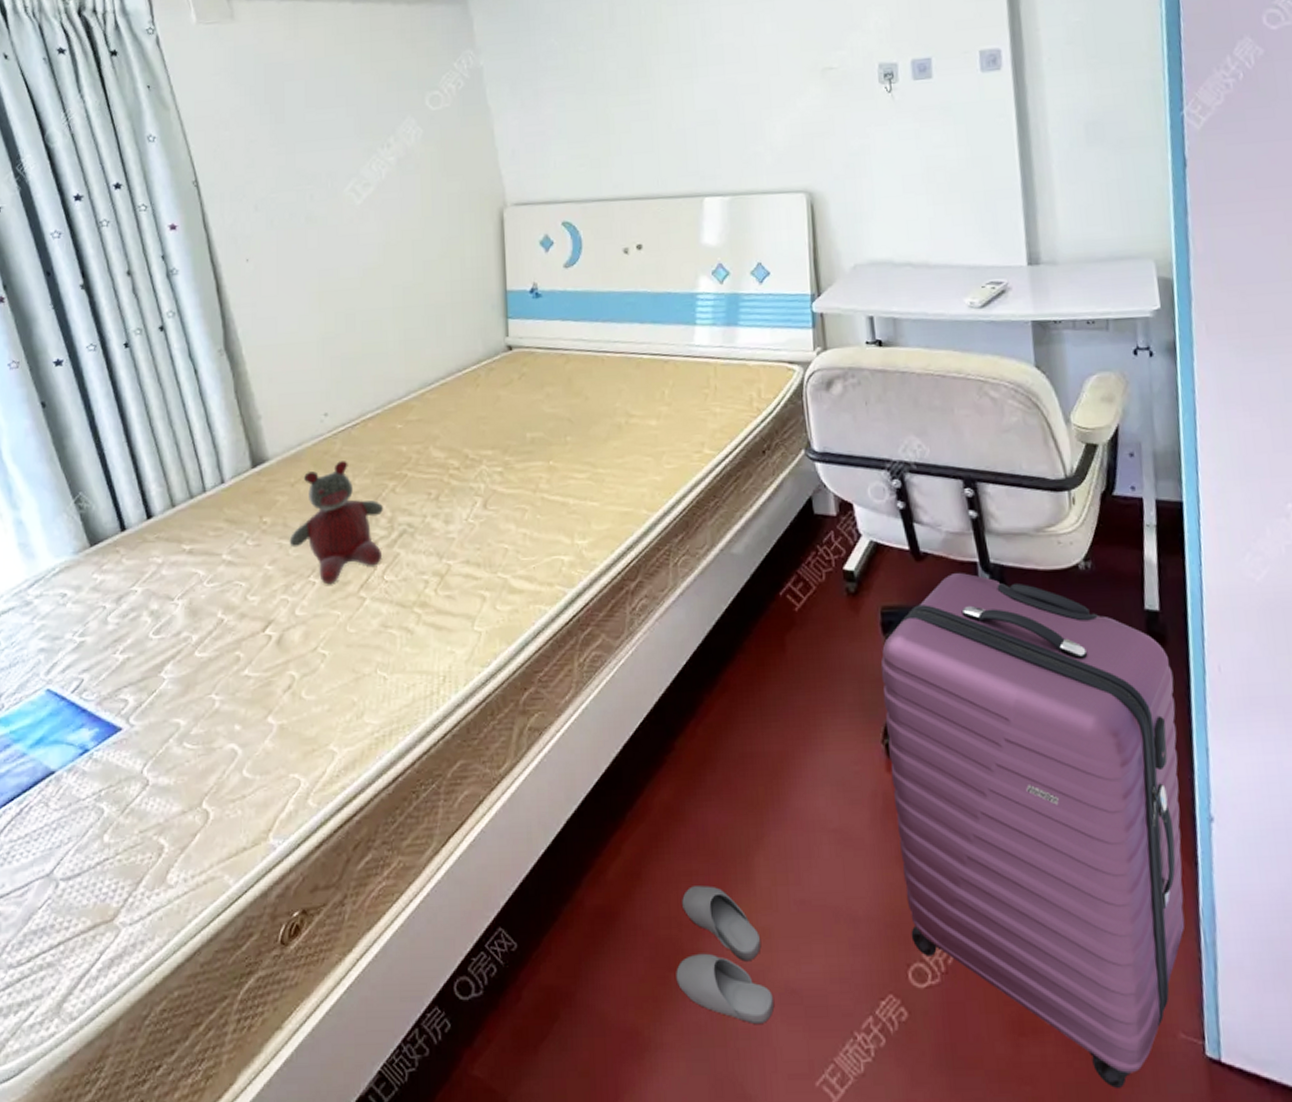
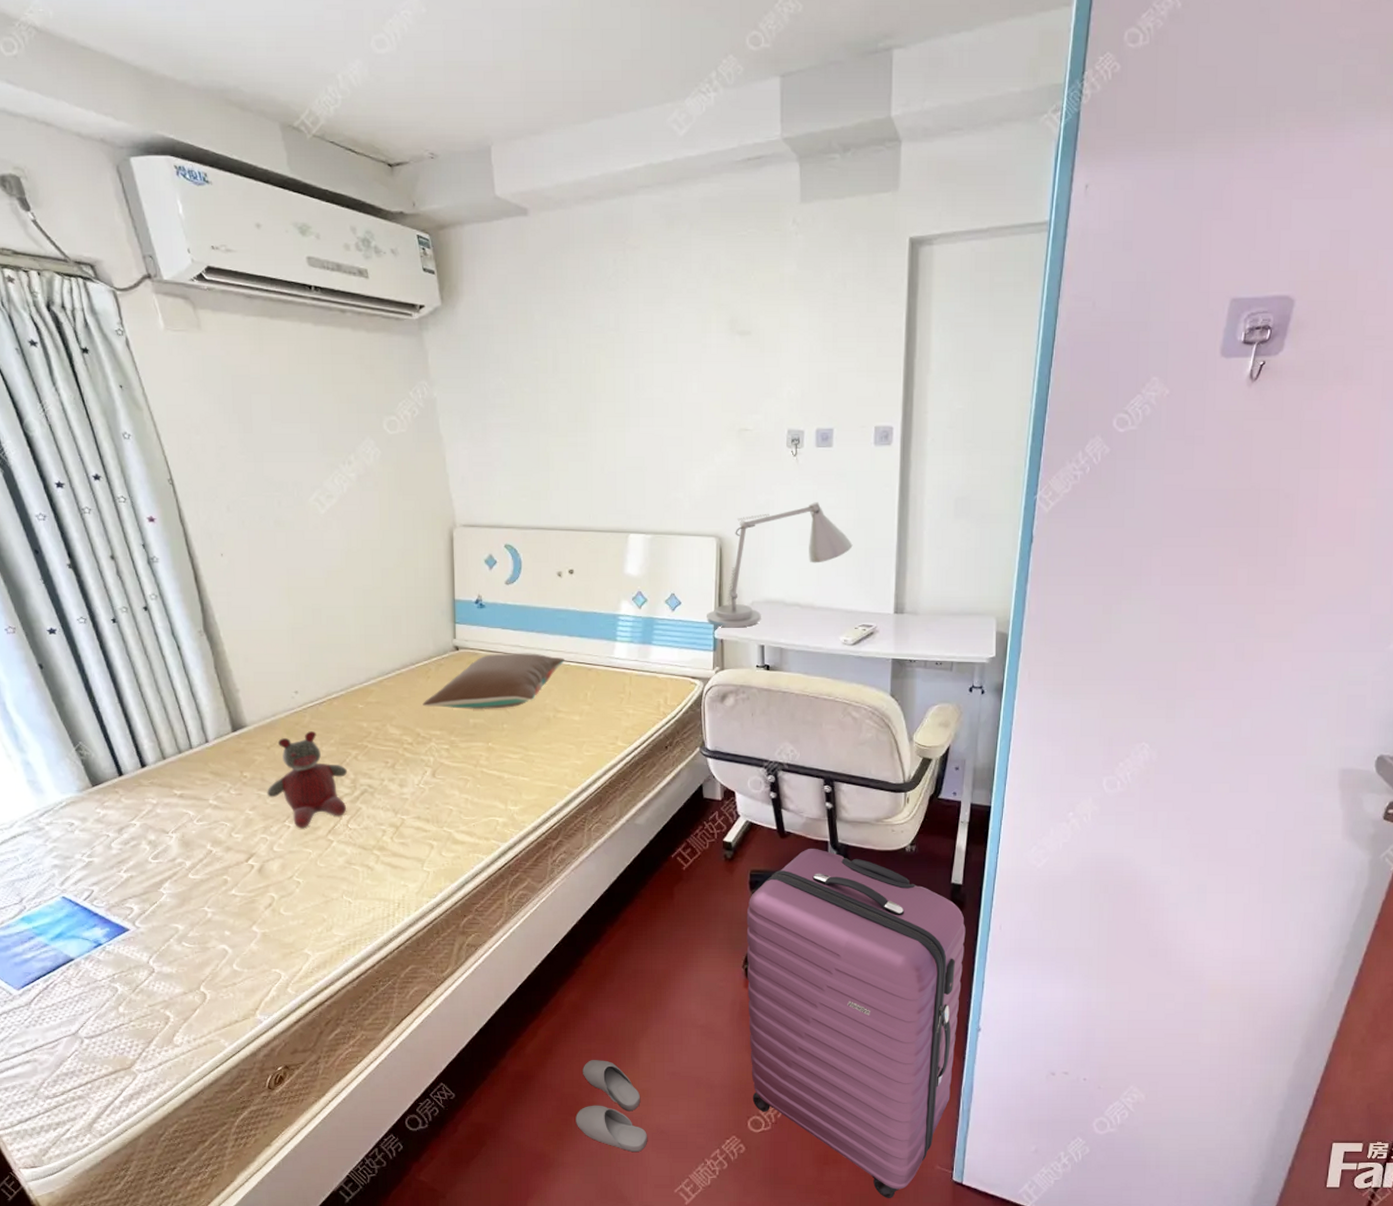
pillow: none [471,346,636,422] -> present [423,653,565,709]
desk lamp: none [801,141,969,299] -> present [707,501,853,628]

